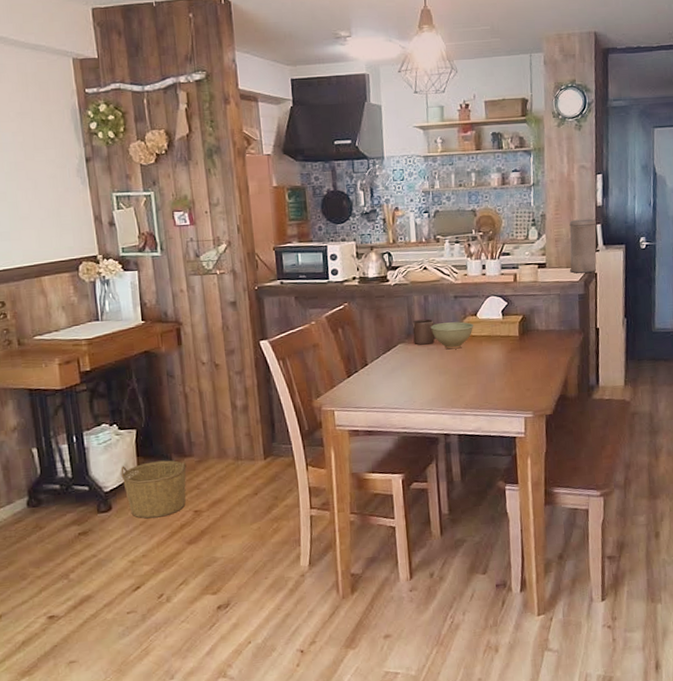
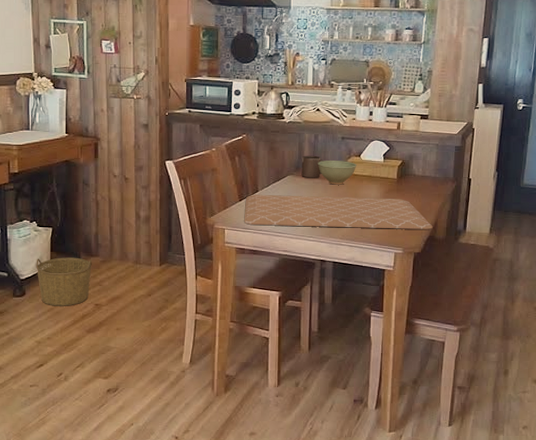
placemat: none [354,357,563,404] -> present [244,194,433,230]
canister: present [569,219,597,273] -> none [450,78,478,127]

